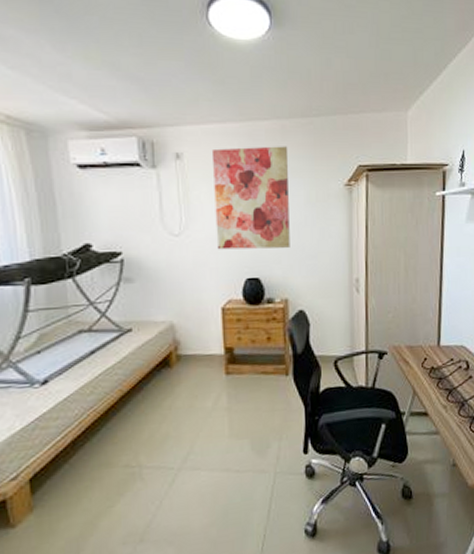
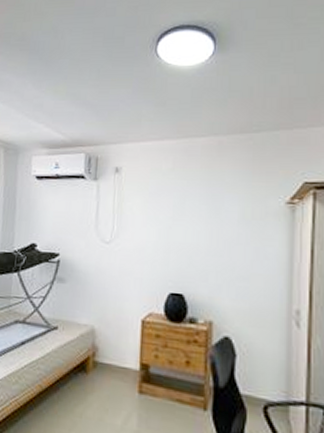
wall art: present [211,146,290,250] -> none [143,161,224,266]

